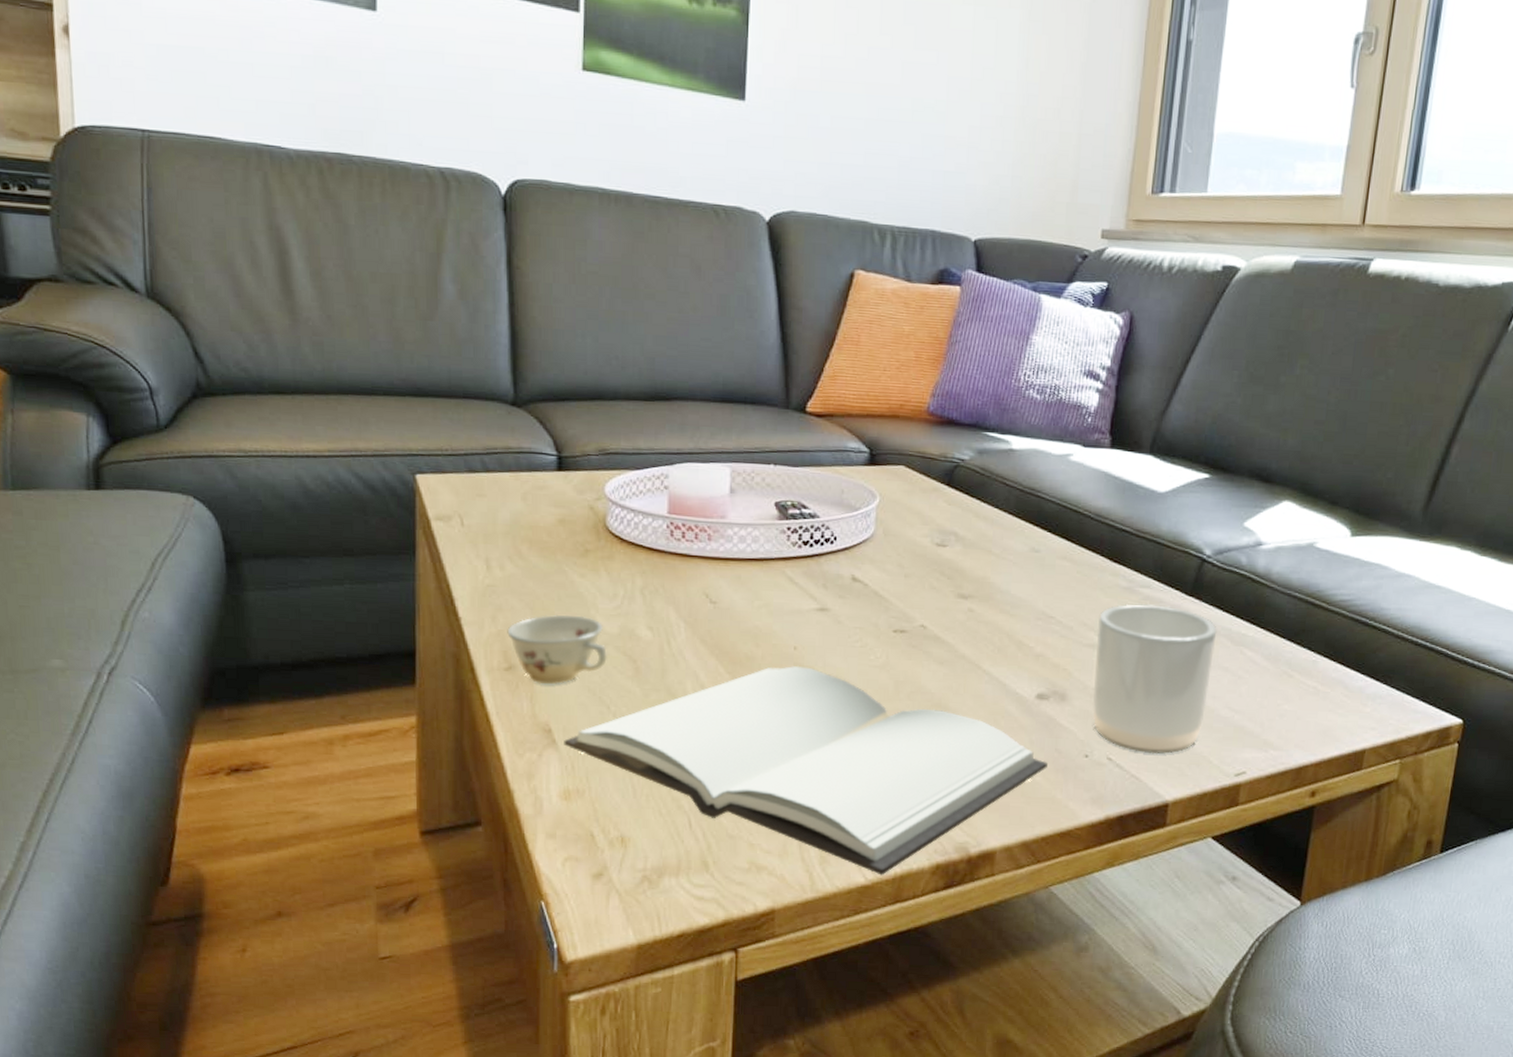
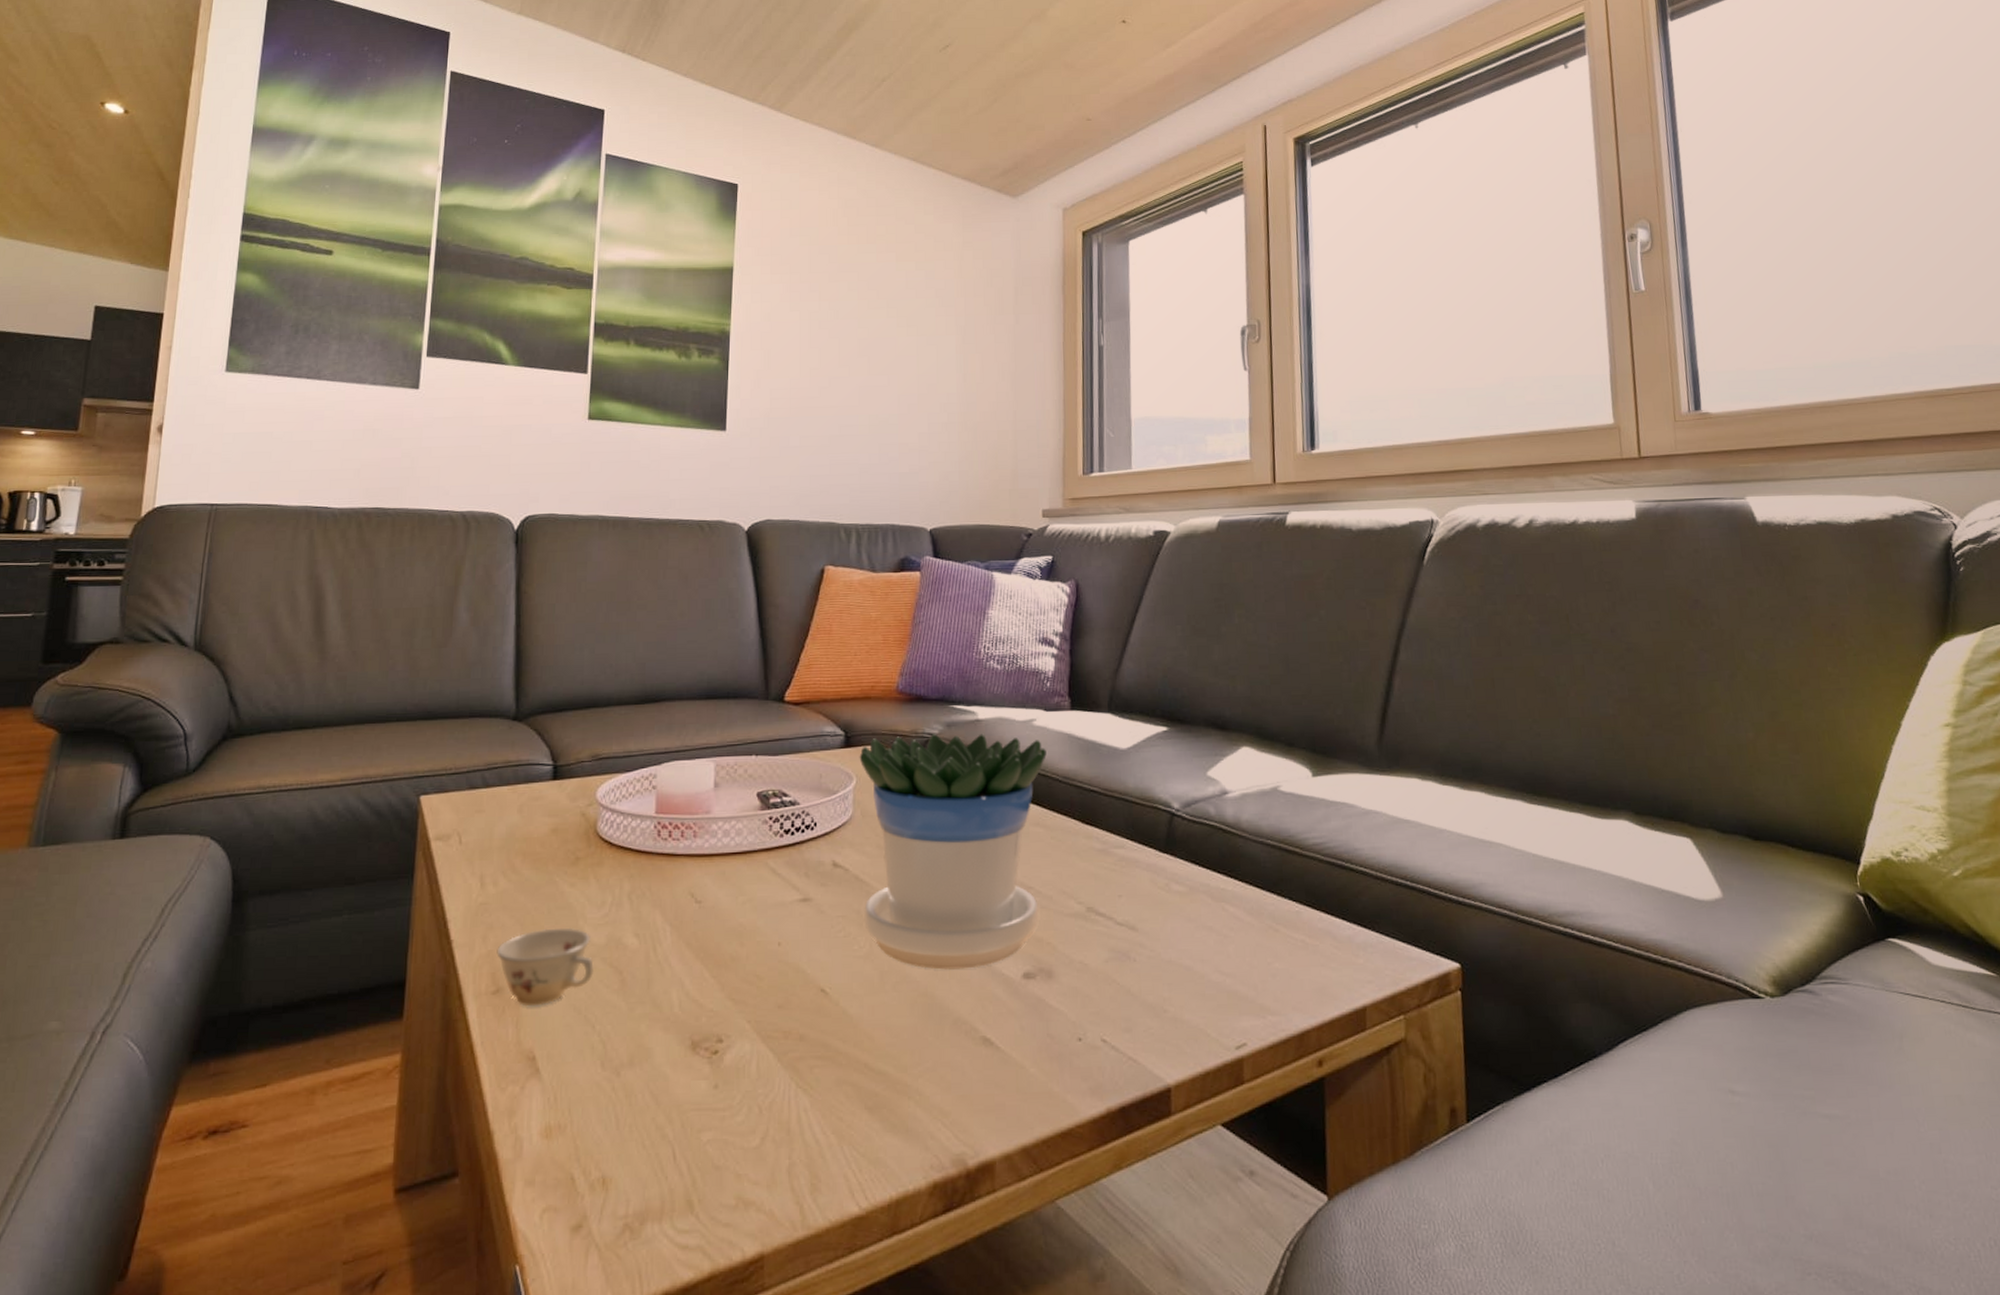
book: present [564,666,1048,876] -> none [547,963,1041,1202]
flowerpot: none [882,458,1081,686] -> present [859,734,1047,970]
mug: present [1092,603,1217,755] -> none [1076,865,1197,1031]

